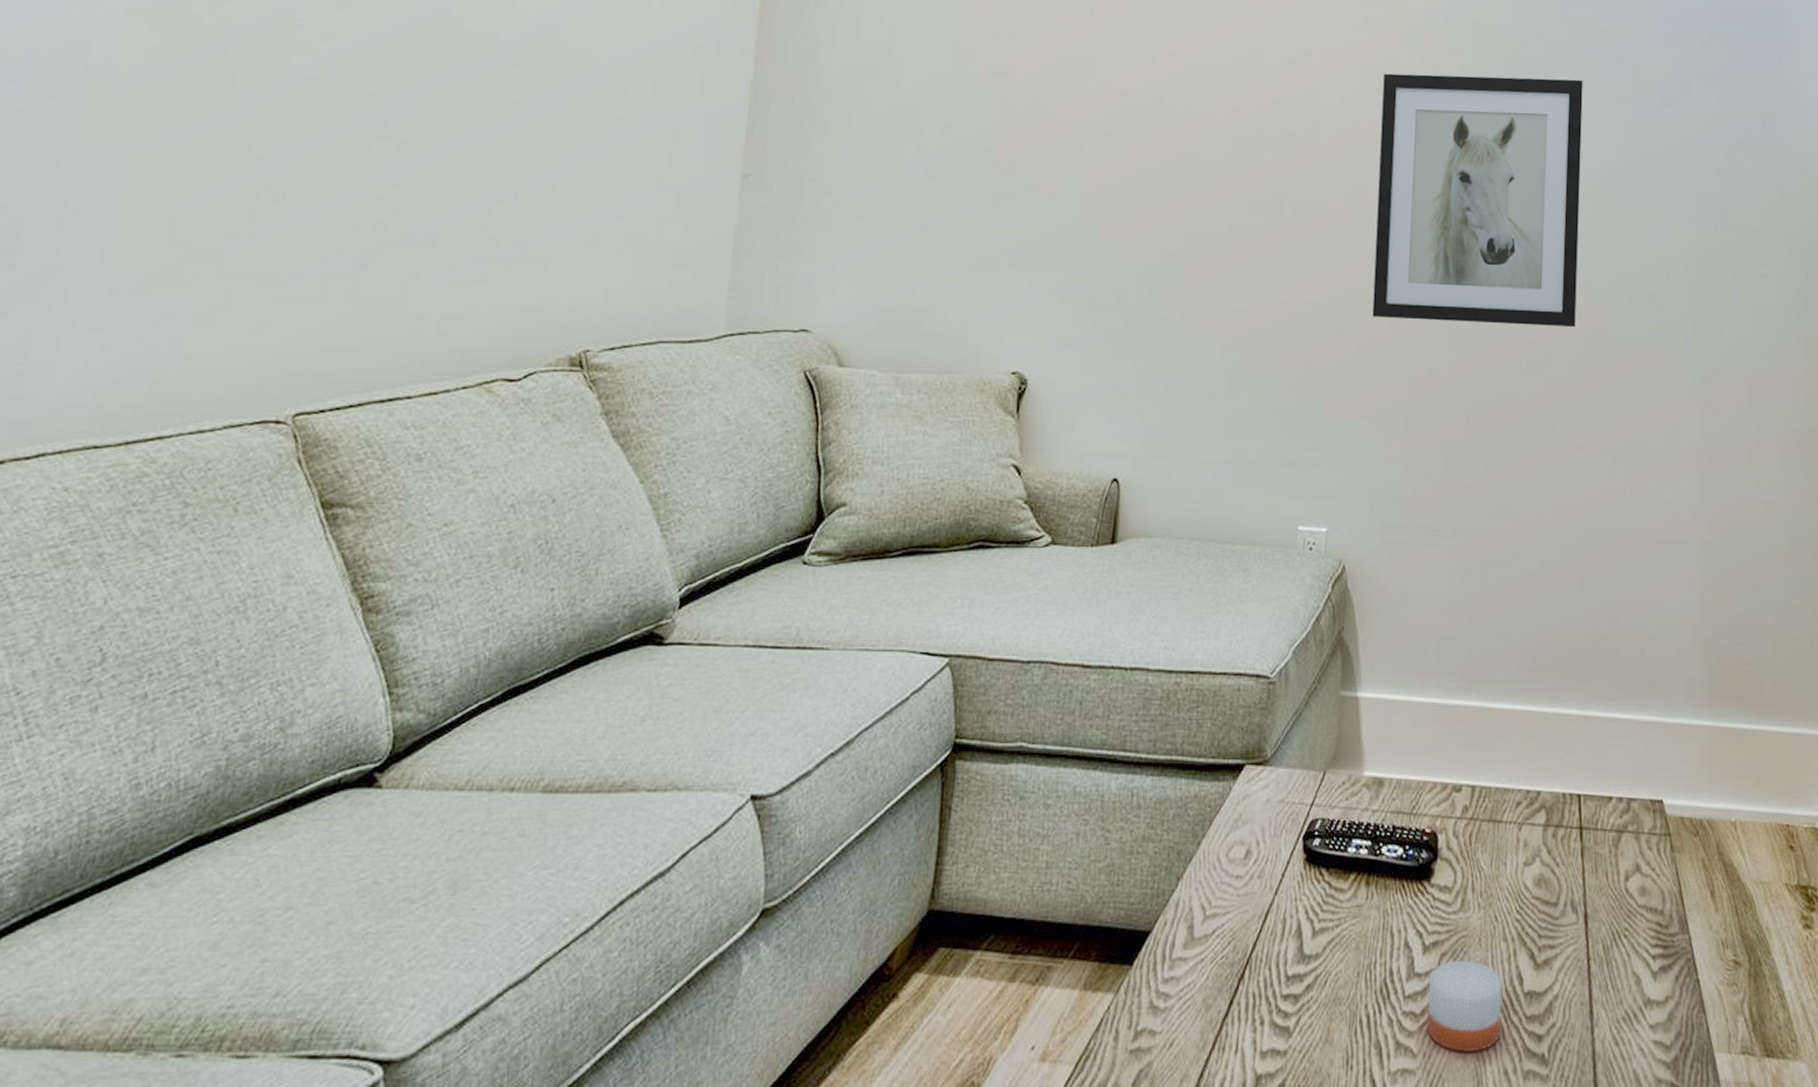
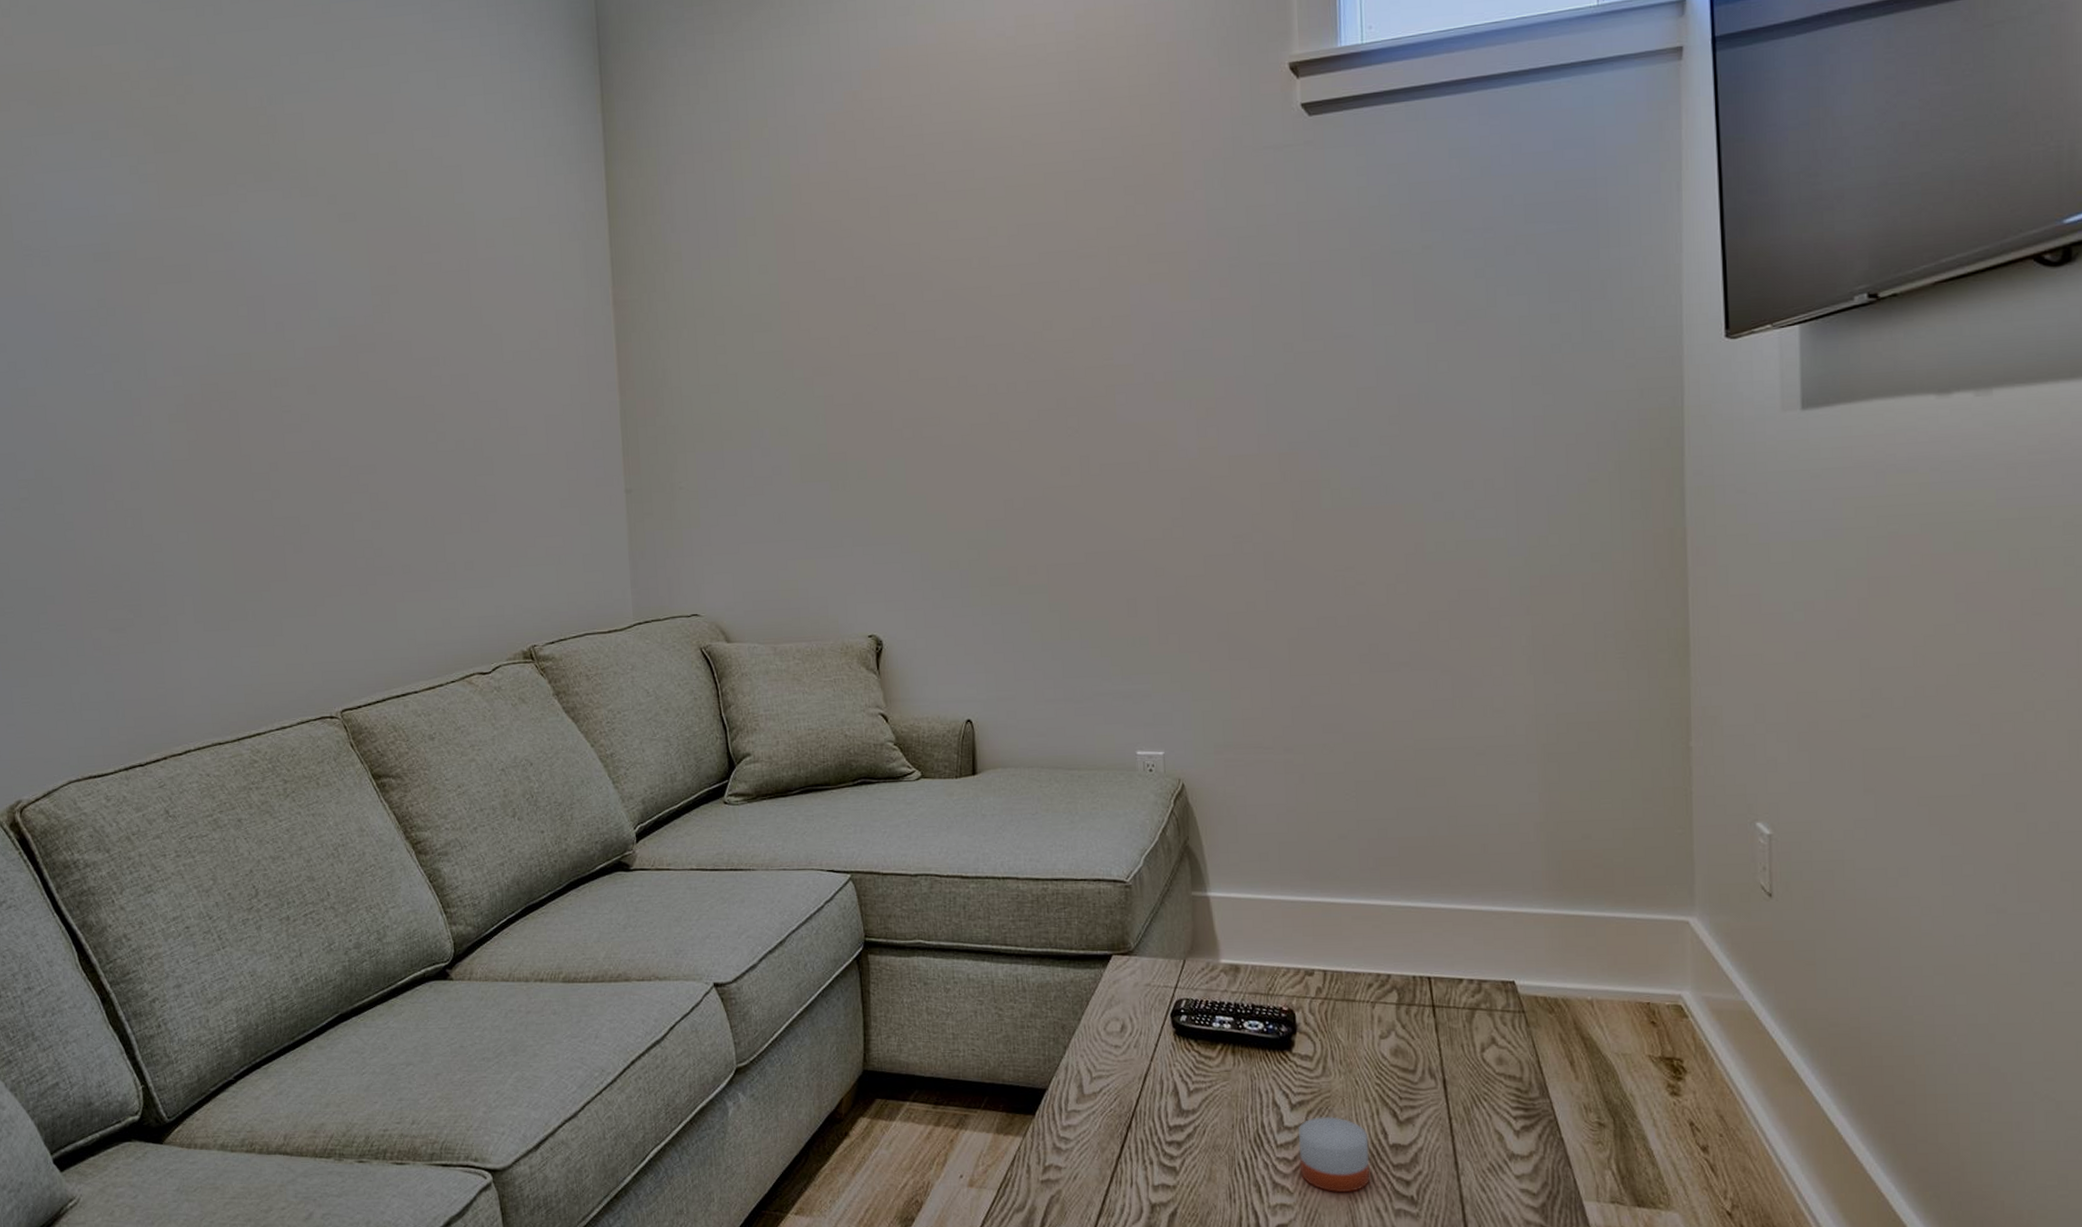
wall art: present [1372,73,1583,328] -> none [1174,305,1391,559]

